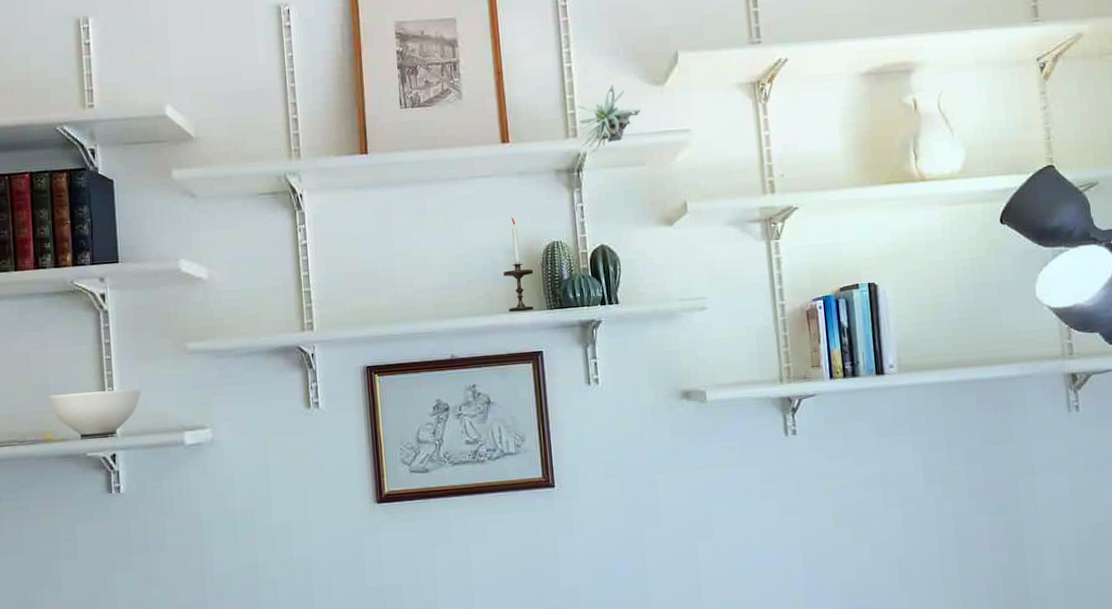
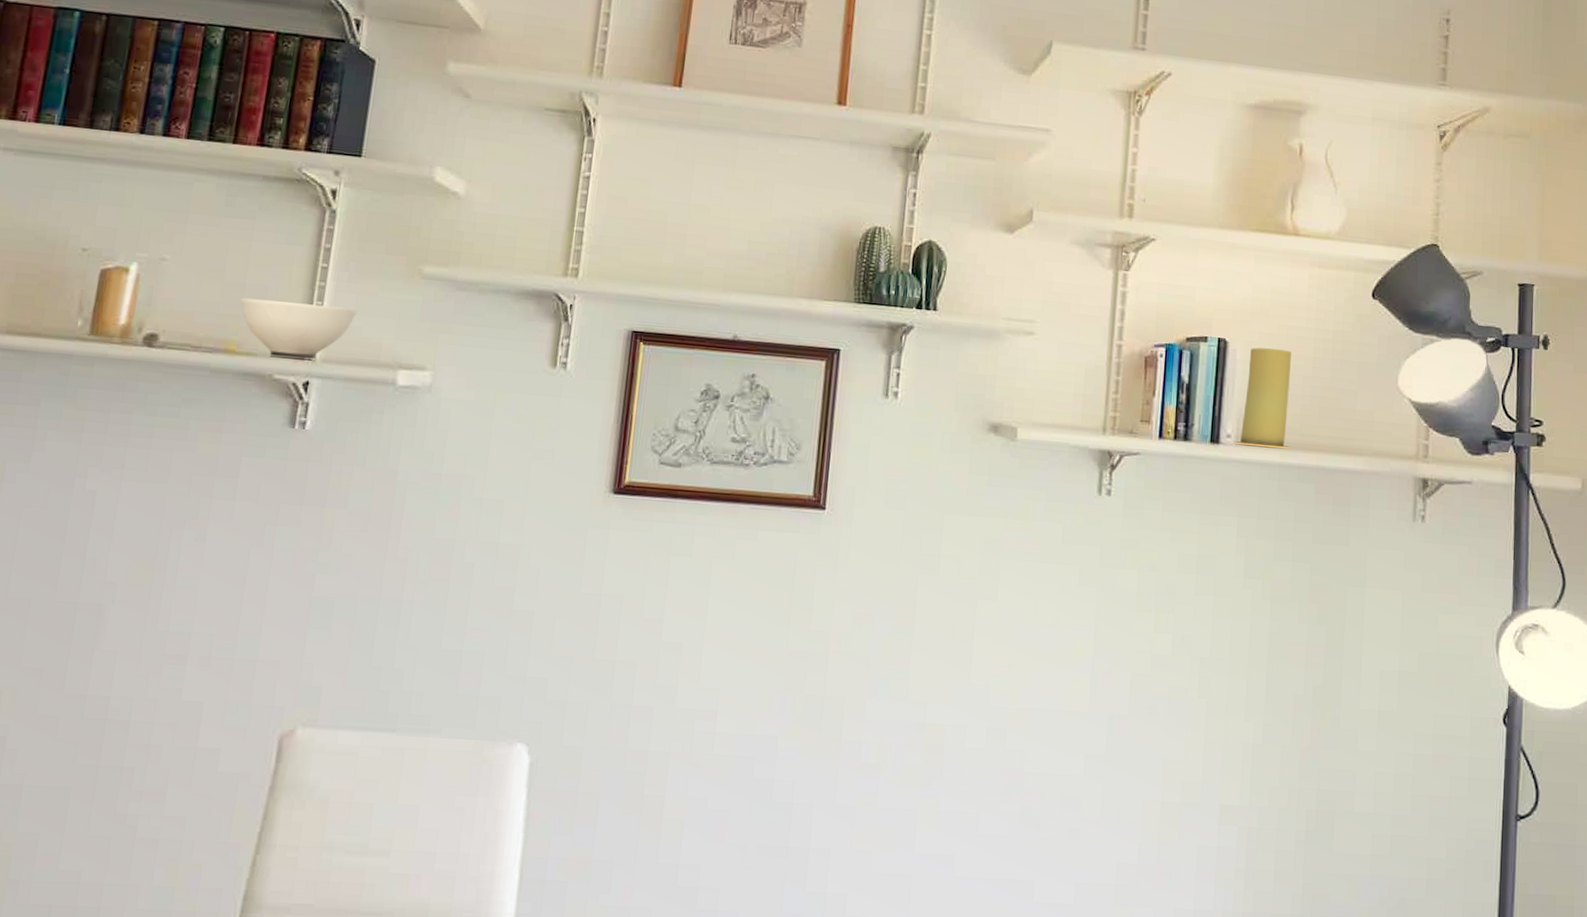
candlestick: present [503,216,534,312] -> none [810,189,847,301]
succulent plant: present [577,85,640,152] -> none [927,64,1000,135]
candle: none [896,283,949,372] -> present [1233,347,1292,449]

